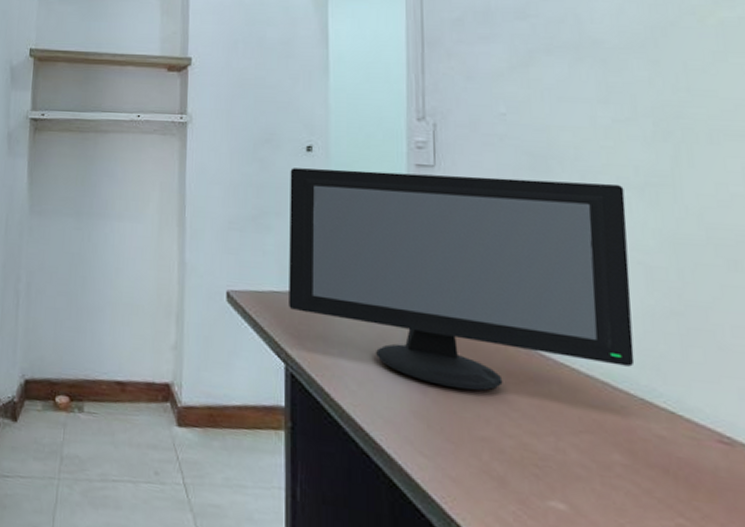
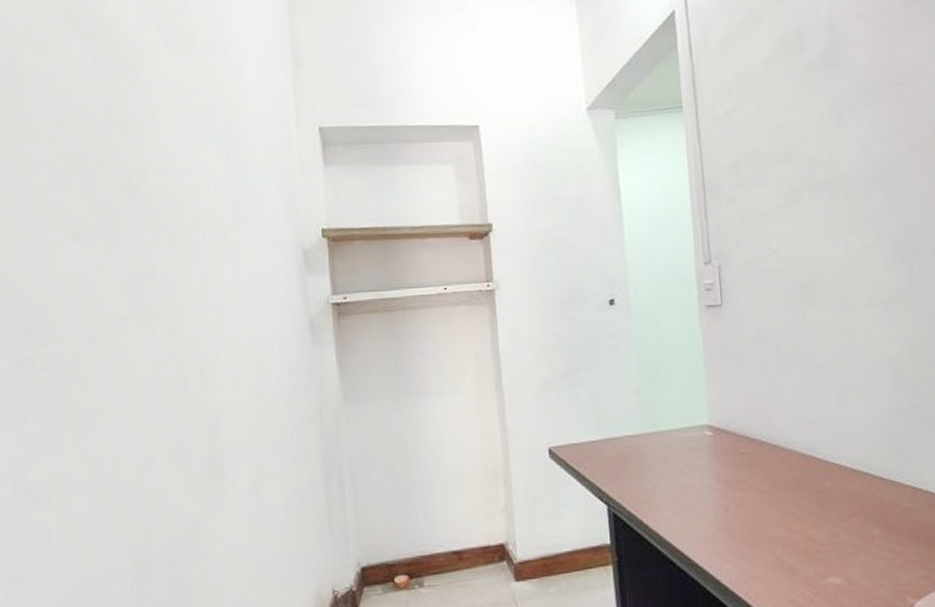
computer monitor: present [289,168,635,391] -> none [596,303,886,500]

